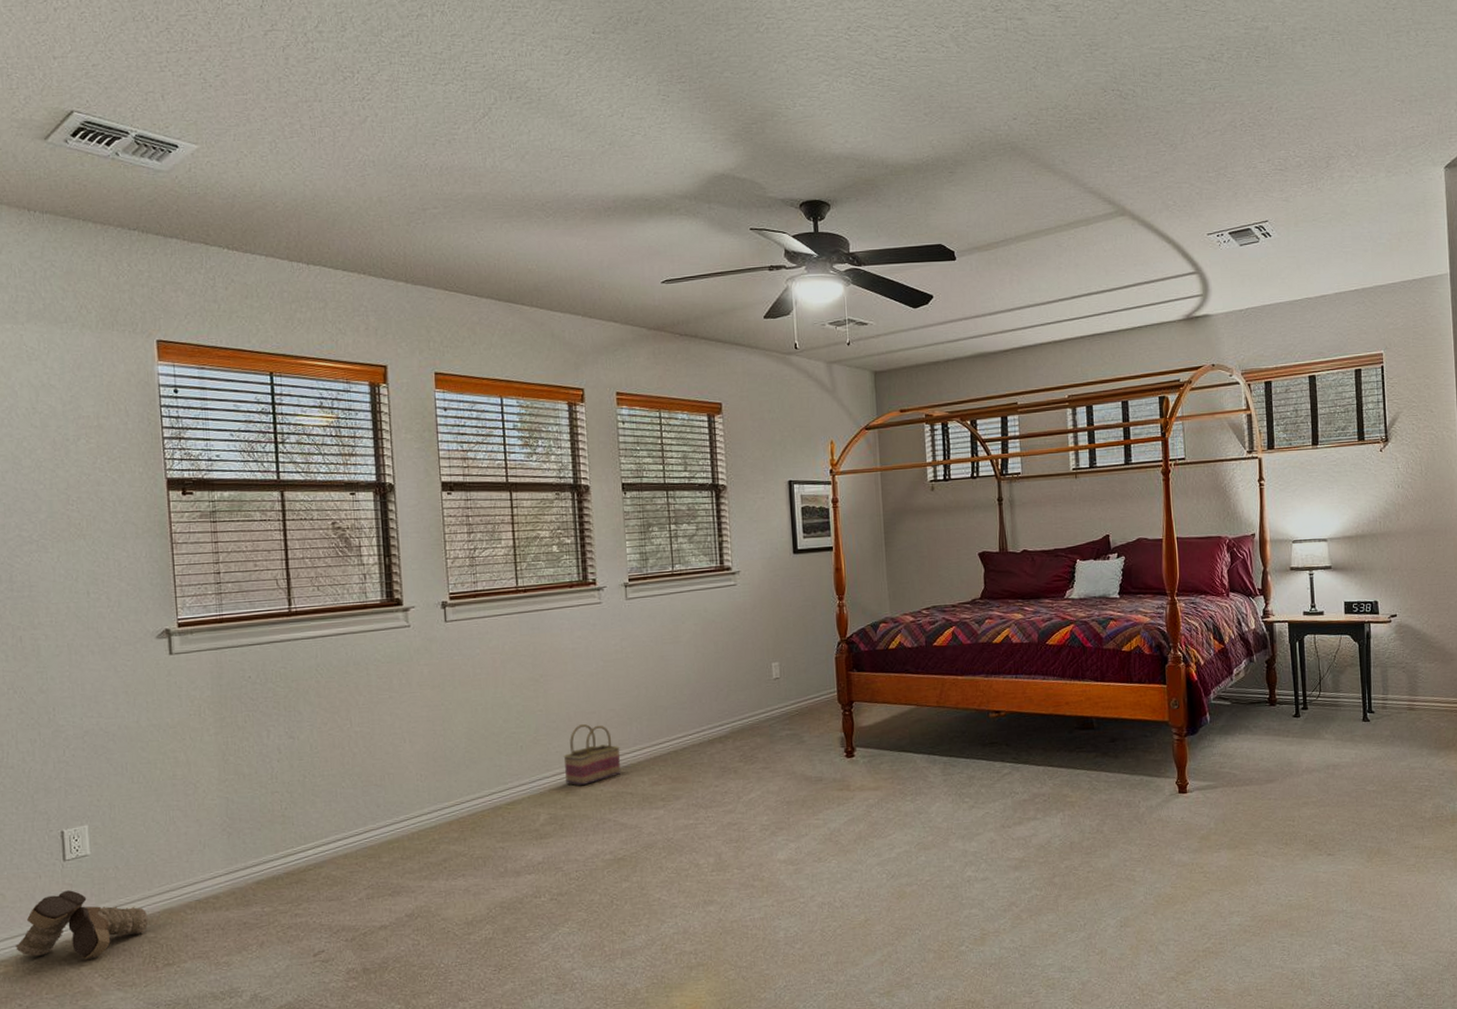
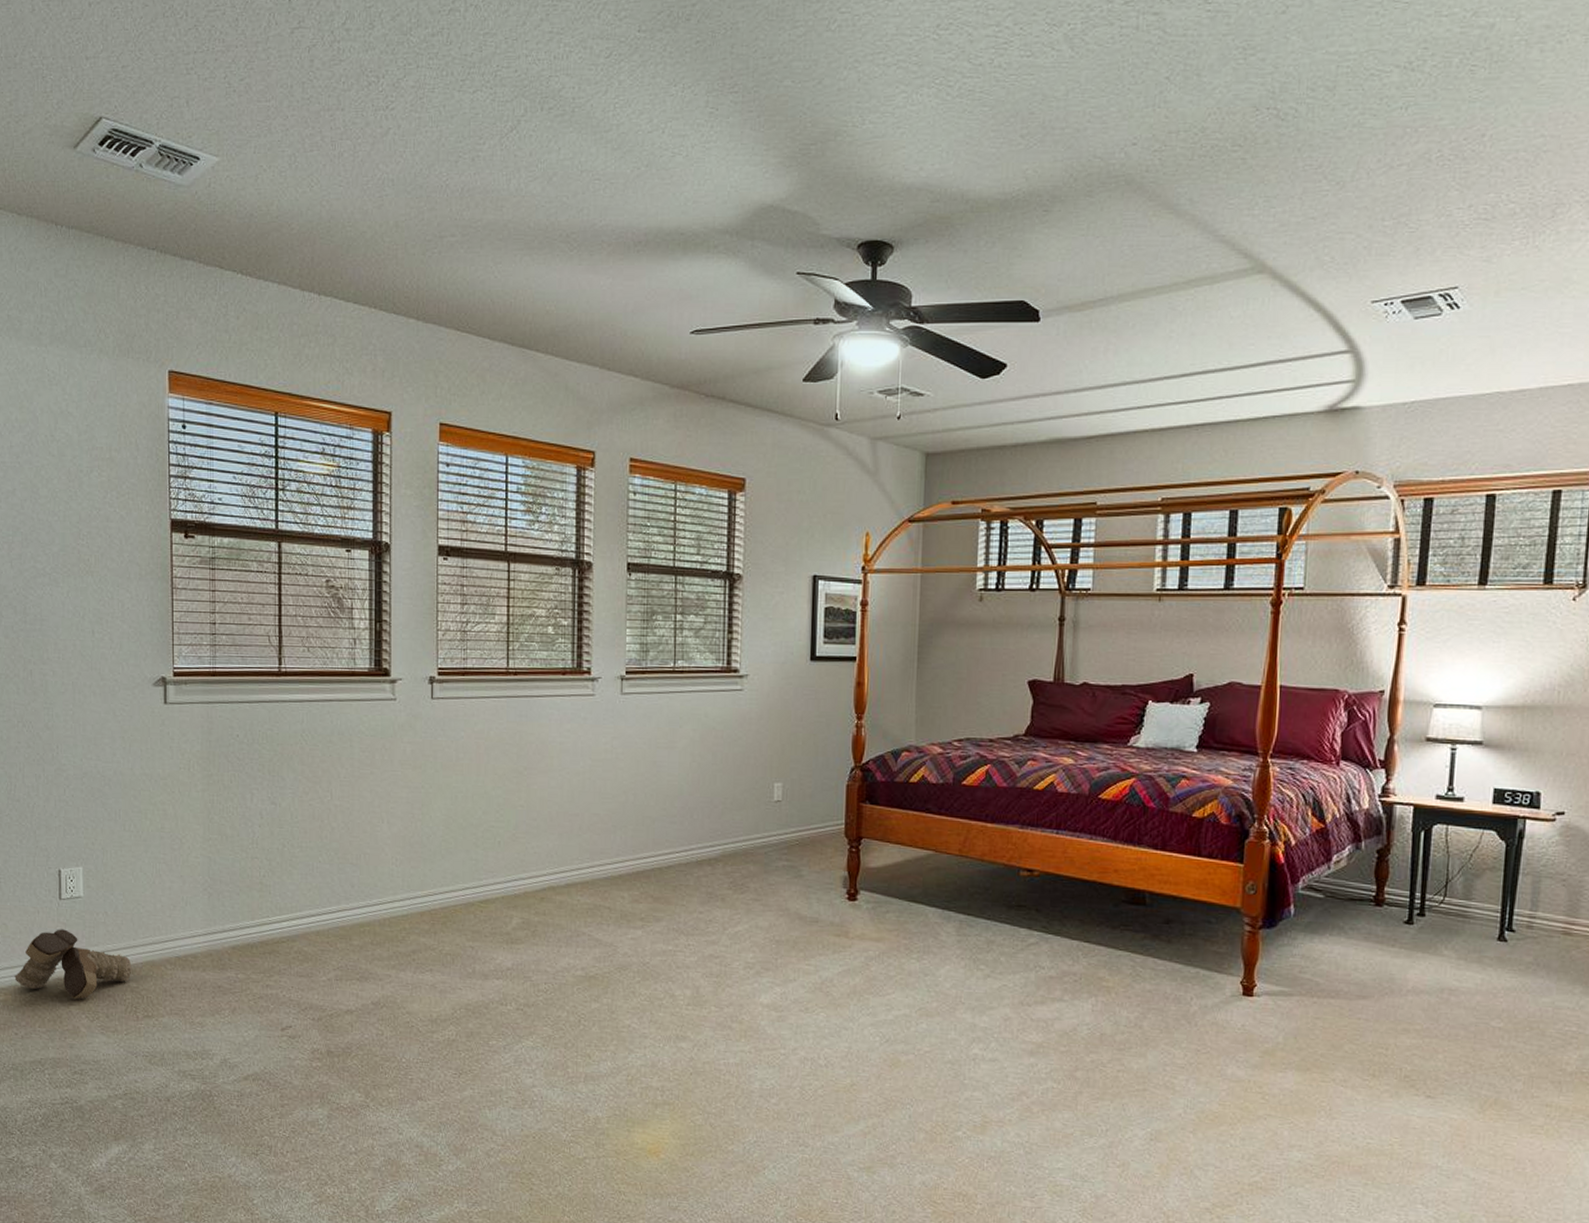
basket: present [563,724,621,786] -> none [541,826,601,893]

